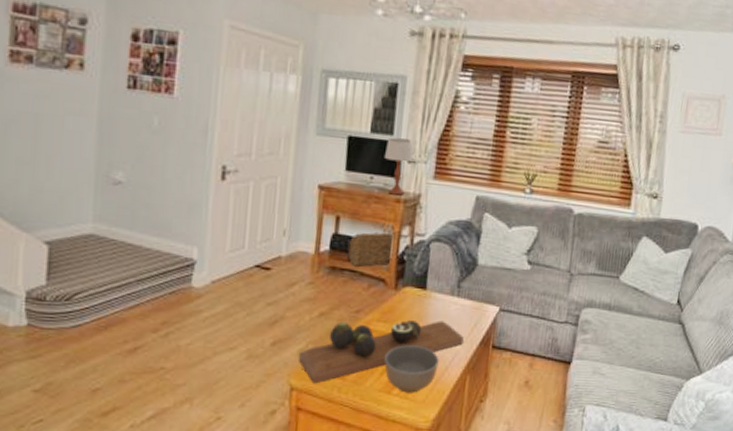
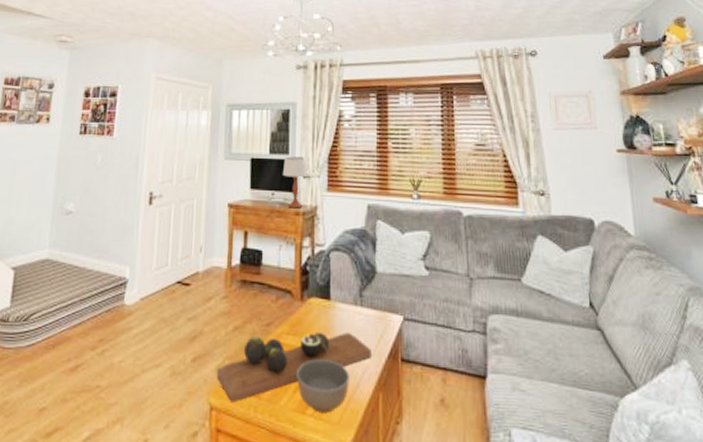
basket: present [347,232,396,267] -> none [256,244,298,279]

